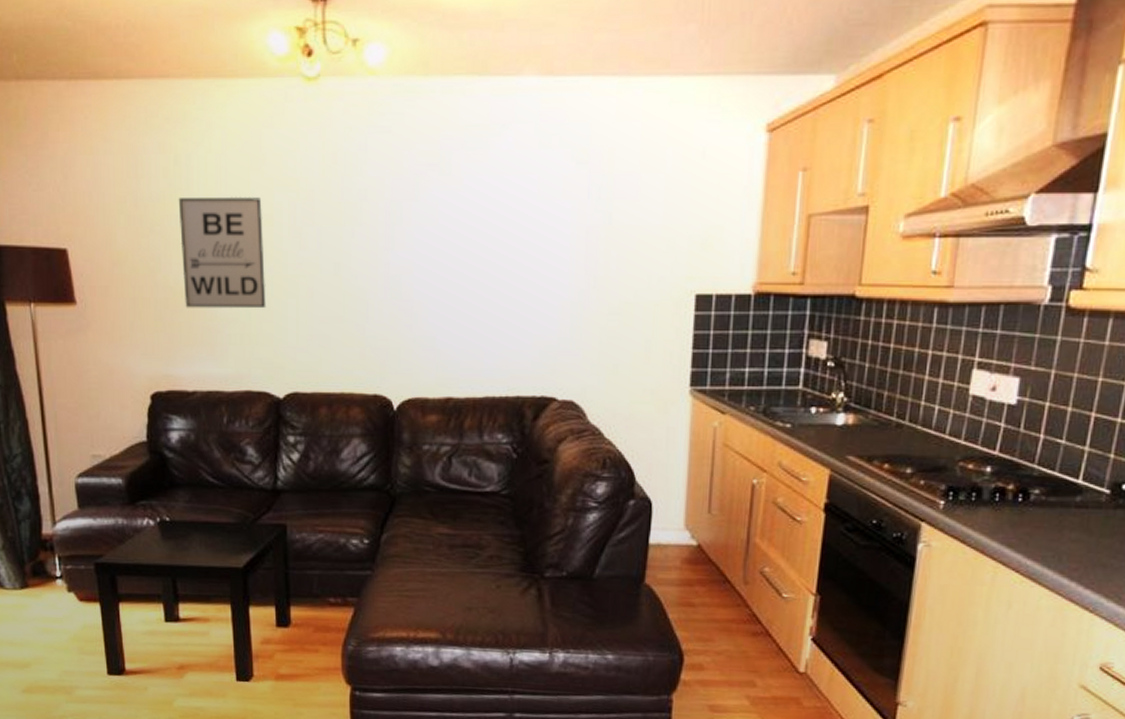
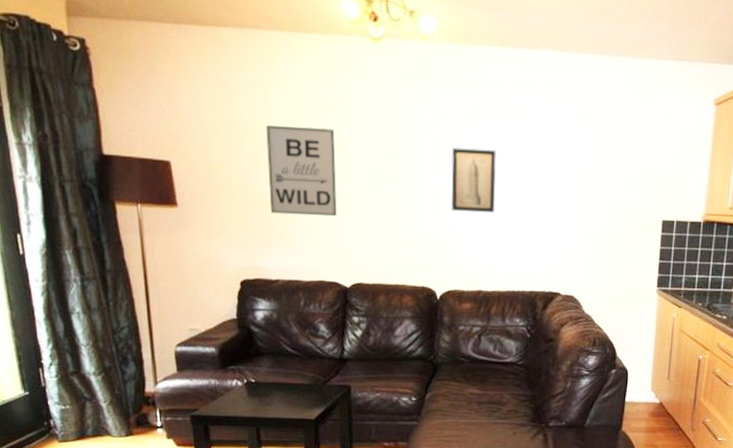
wall art: none [409,212,468,295] -> present [451,147,496,213]

